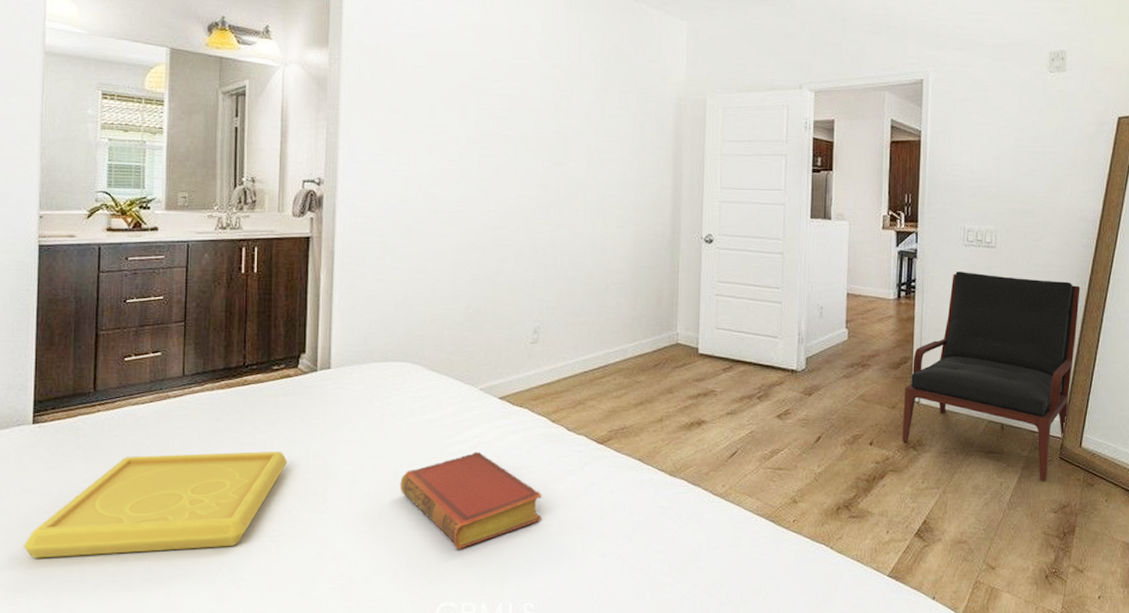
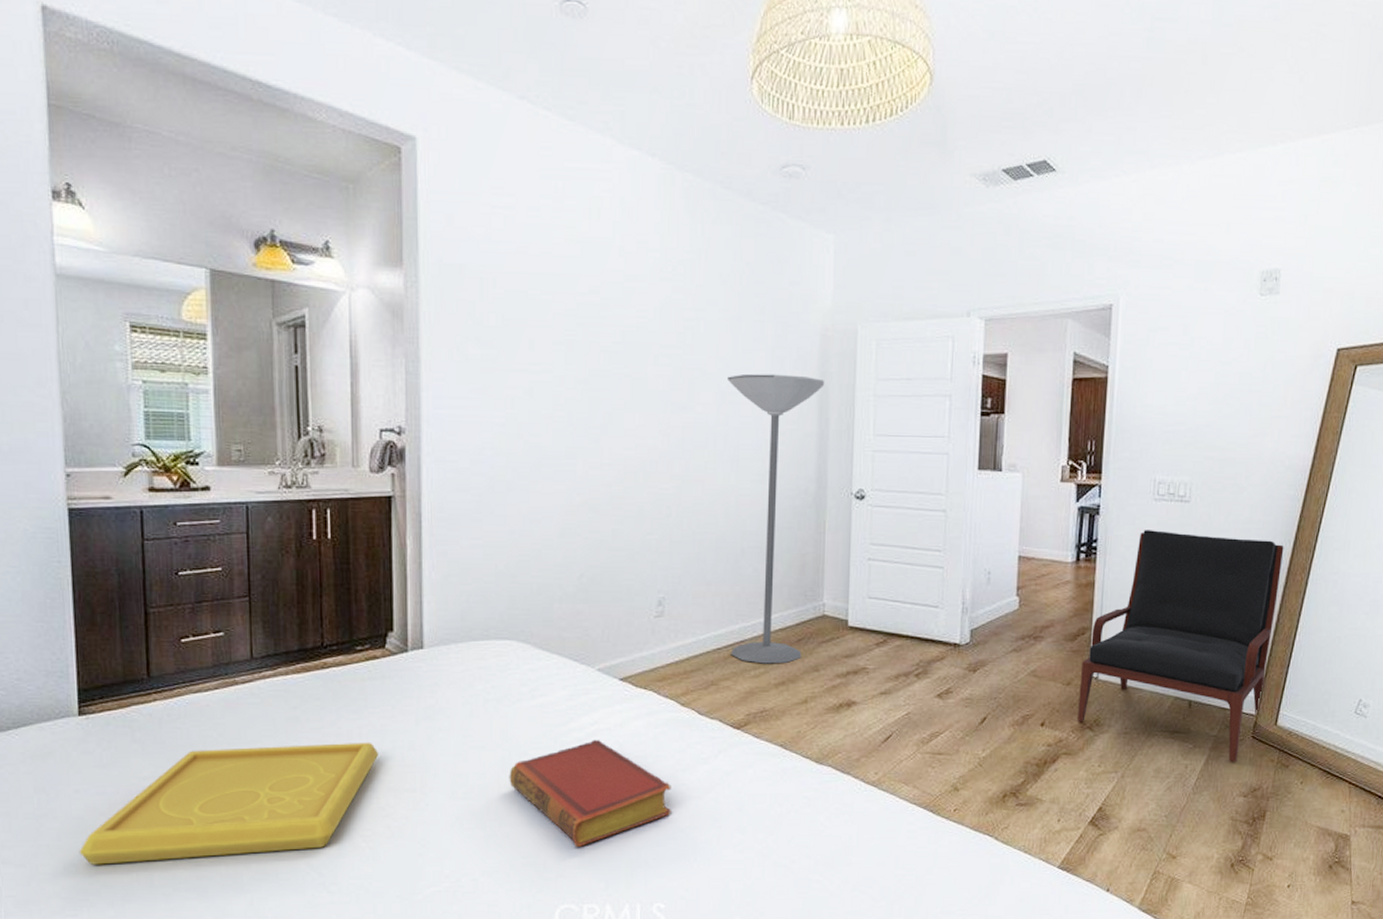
floor lamp: none [596,136,679,386] -> present [728,373,825,664]

